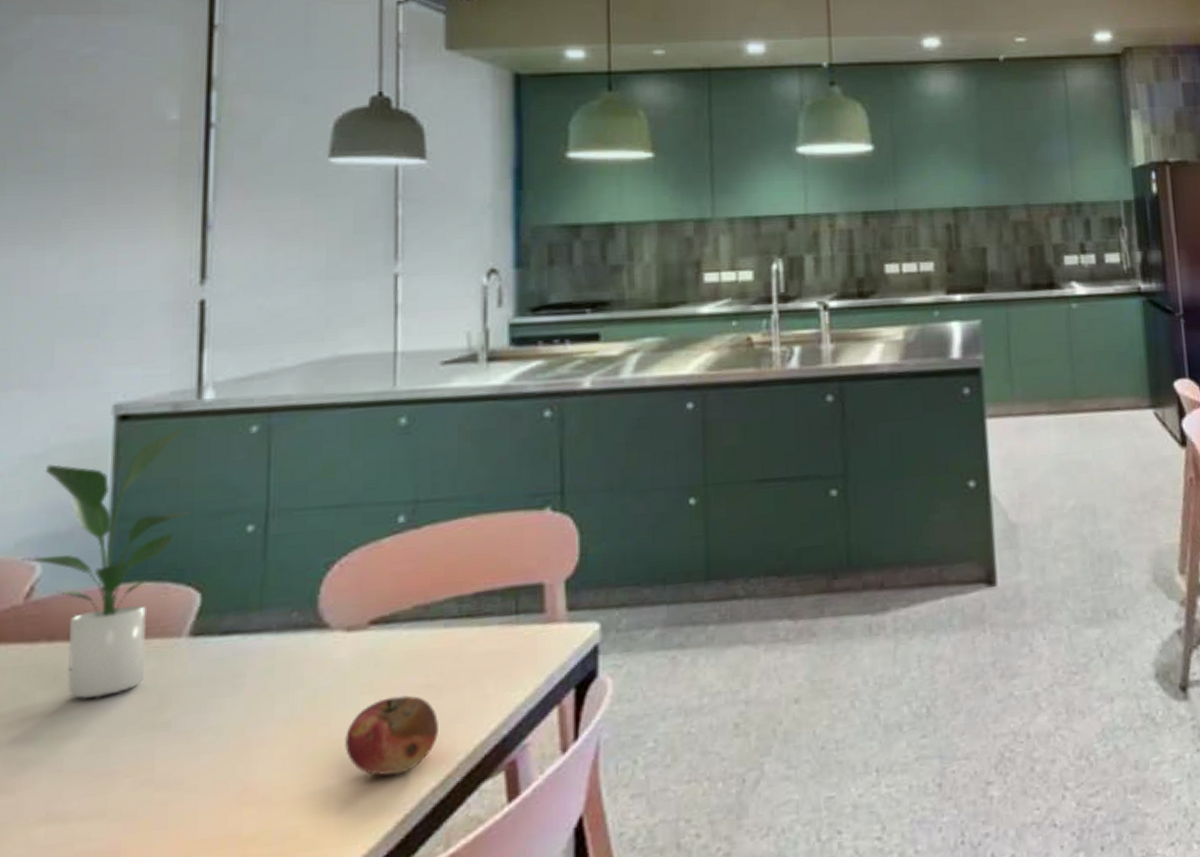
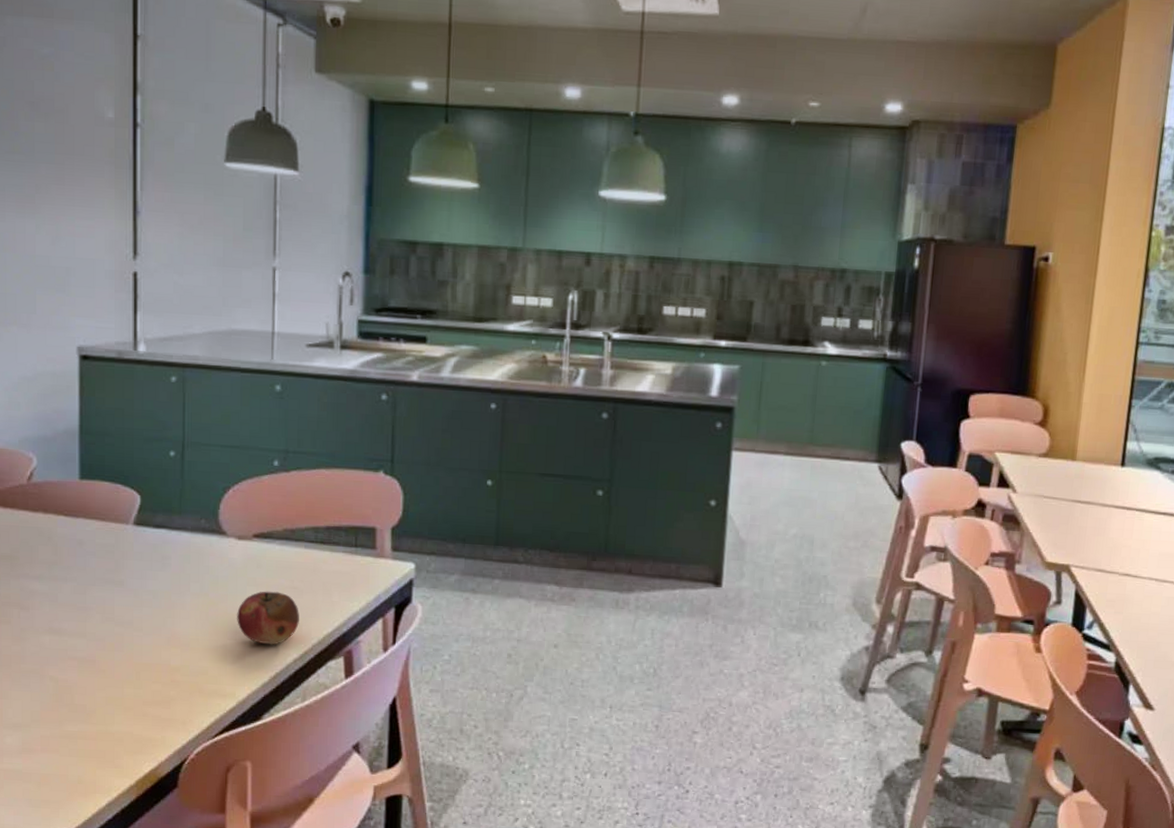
potted plant: present [21,425,190,700] -> none [23,369,131,557]

